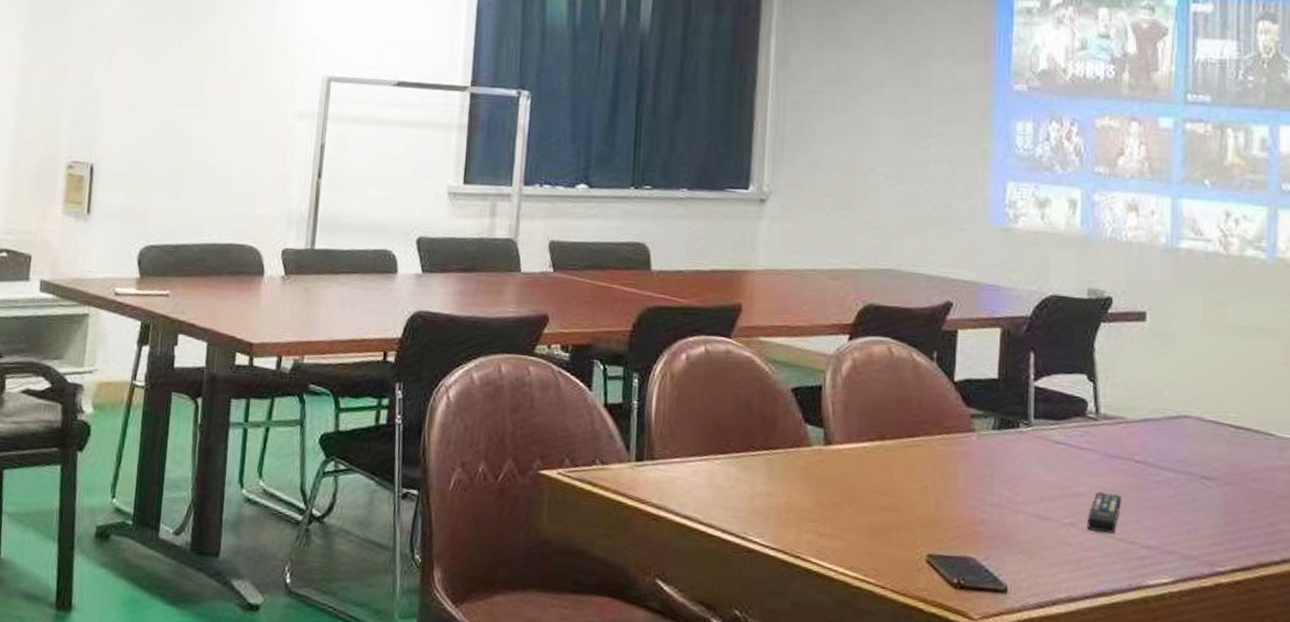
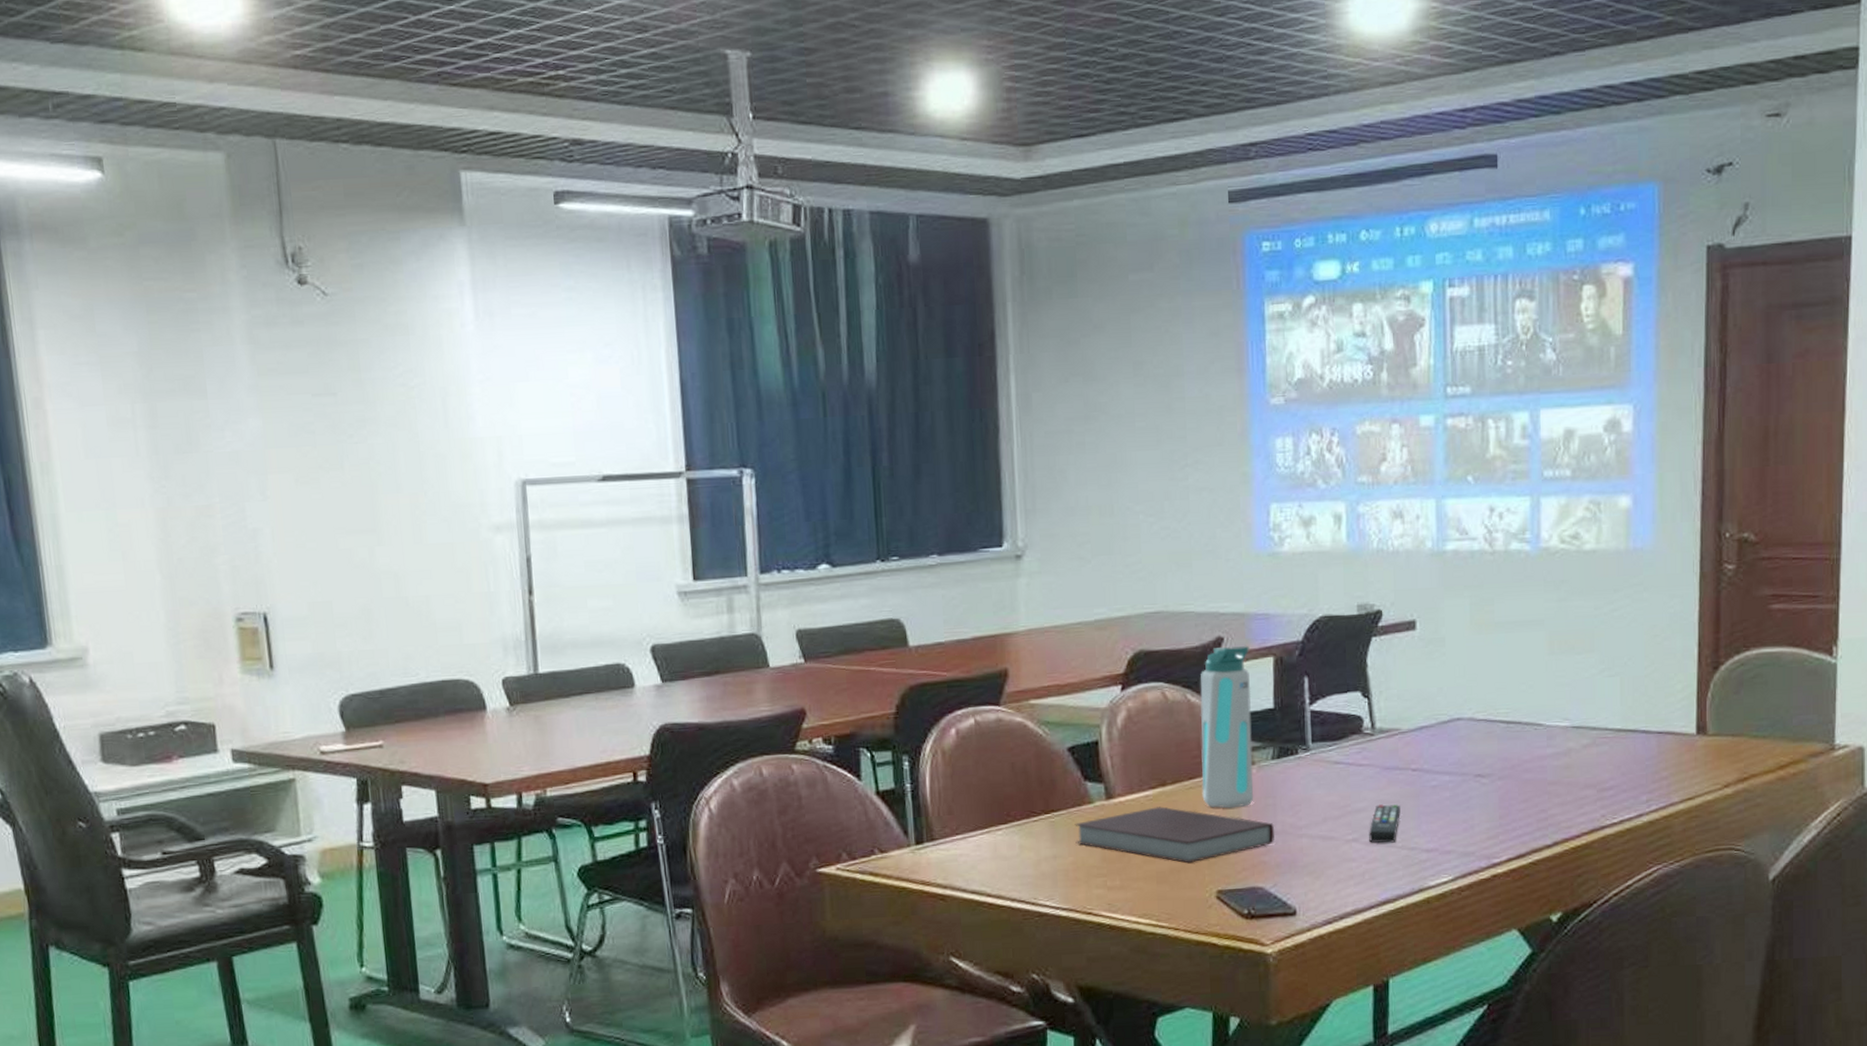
notebook: none [790,459,990,522] -> present [1074,806,1274,864]
water bottle: none [920,312,978,473] -> present [1200,645,1254,809]

